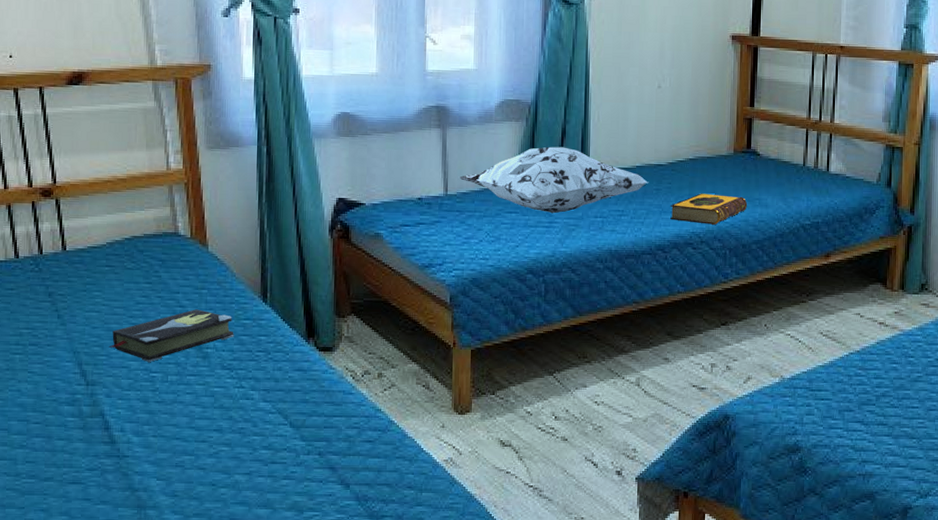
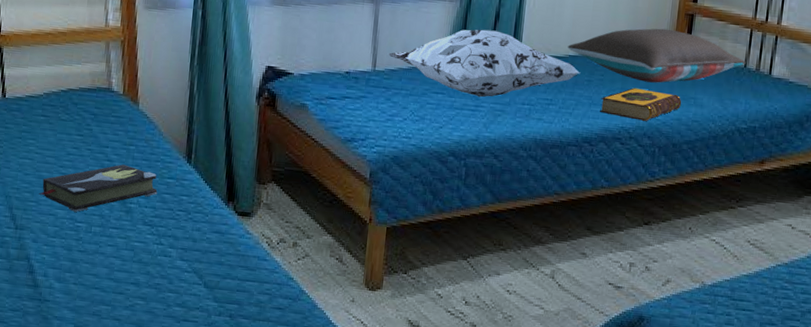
pillow: none [634,134,804,187] -> present [567,28,746,83]

